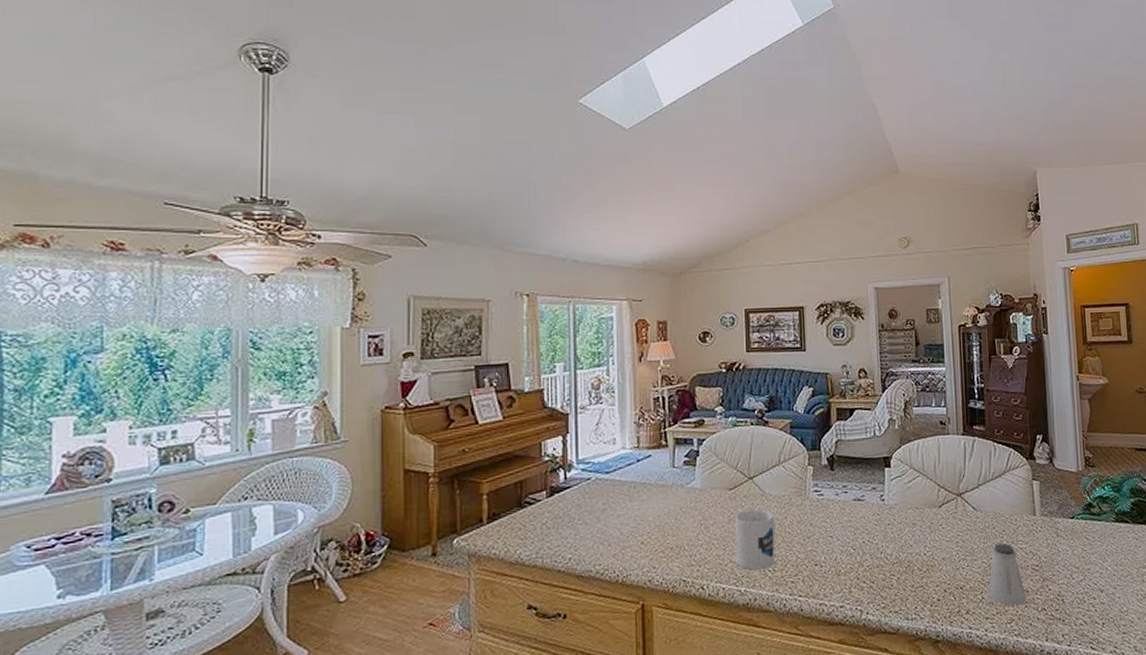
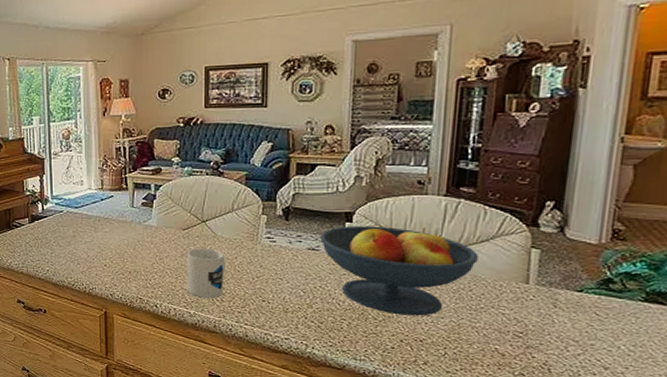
fruit bowl: none [864,468,995,563] -> present [320,225,478,316]
saltshaker: present [988,543,1027,606] -> none [452,306,502,366]

